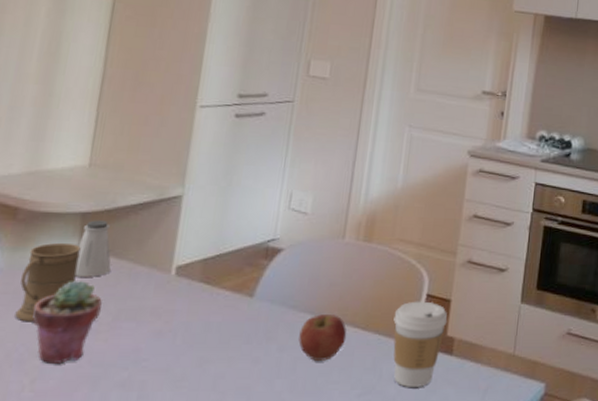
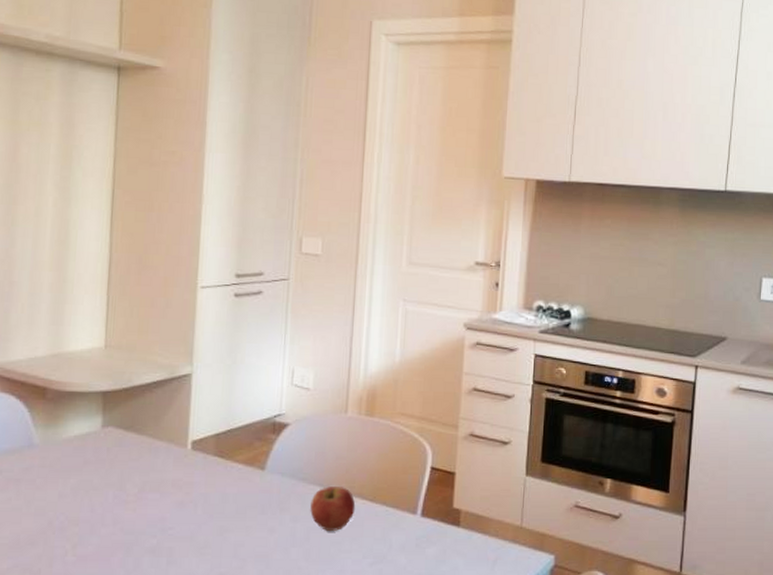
mug: present [15,242,81,322] -> none [53,419,105,493]
potted succulent: present [32,281,102,363] -> none [68,455,128,531]
saltshaker: present [74,220,112,277] -> none [101,398,134,452]
coffee cup: present [393,301,448,387] -> none [400,474,453,557]

